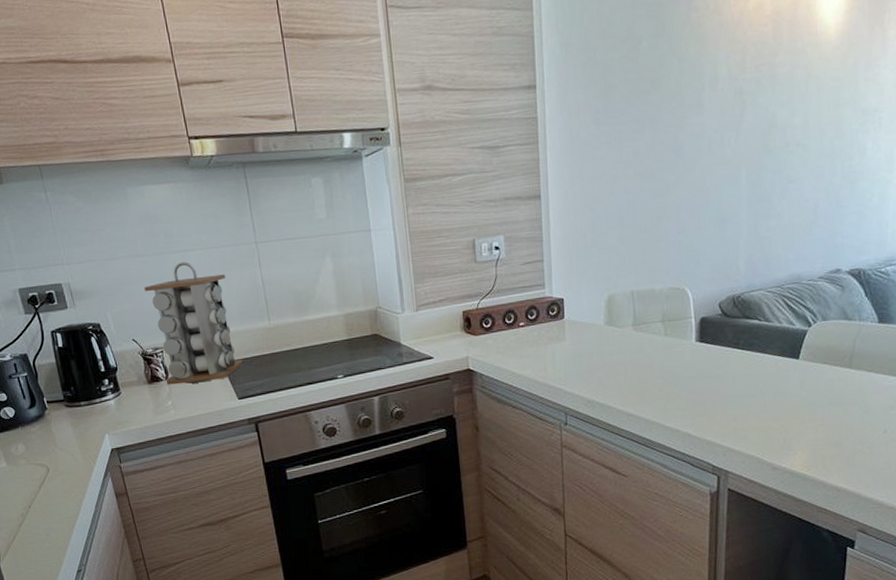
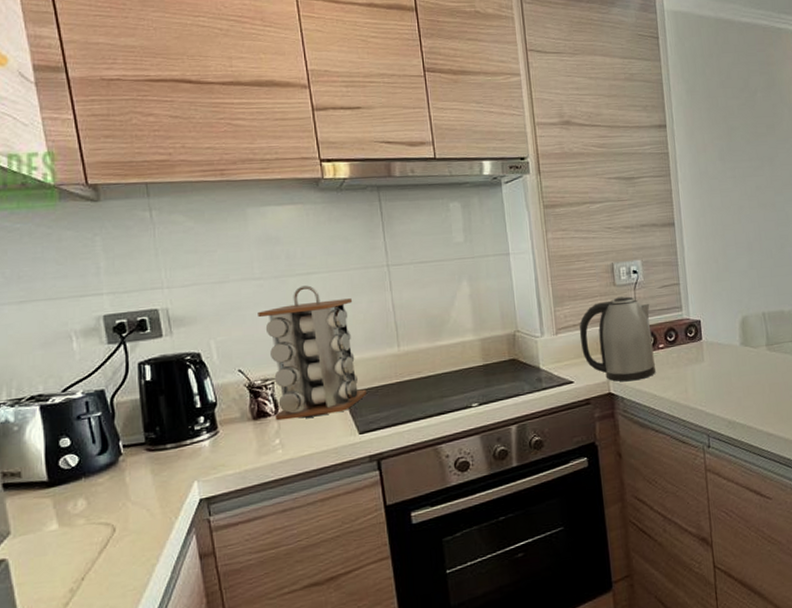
kettle: none [439,273,515,359] -> present [579,296,656,382]

